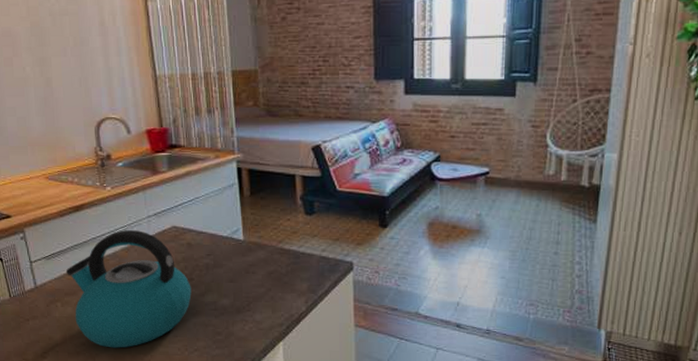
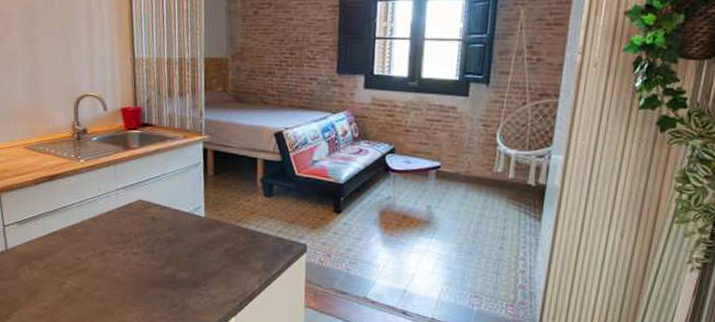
kettle: present [65,230,192,348] -> none [35,201,152,314]

